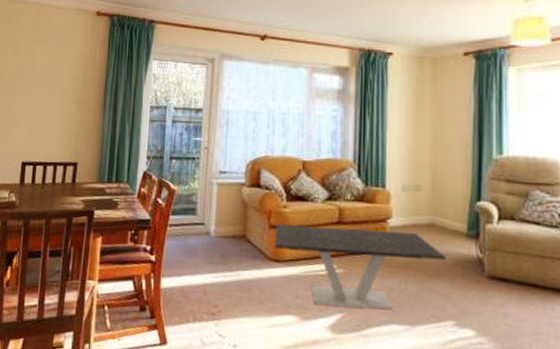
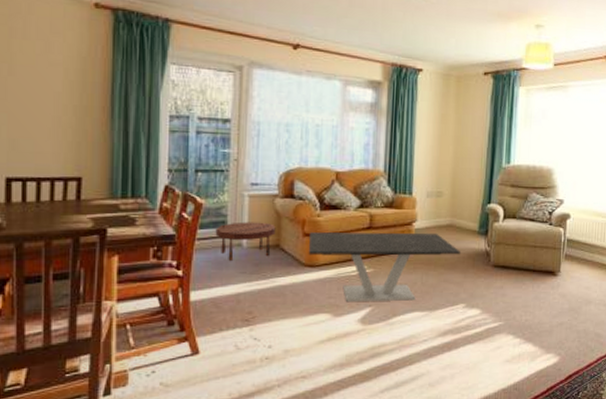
side table: none [186,210,243,249] -> present [215,222,276,261]

